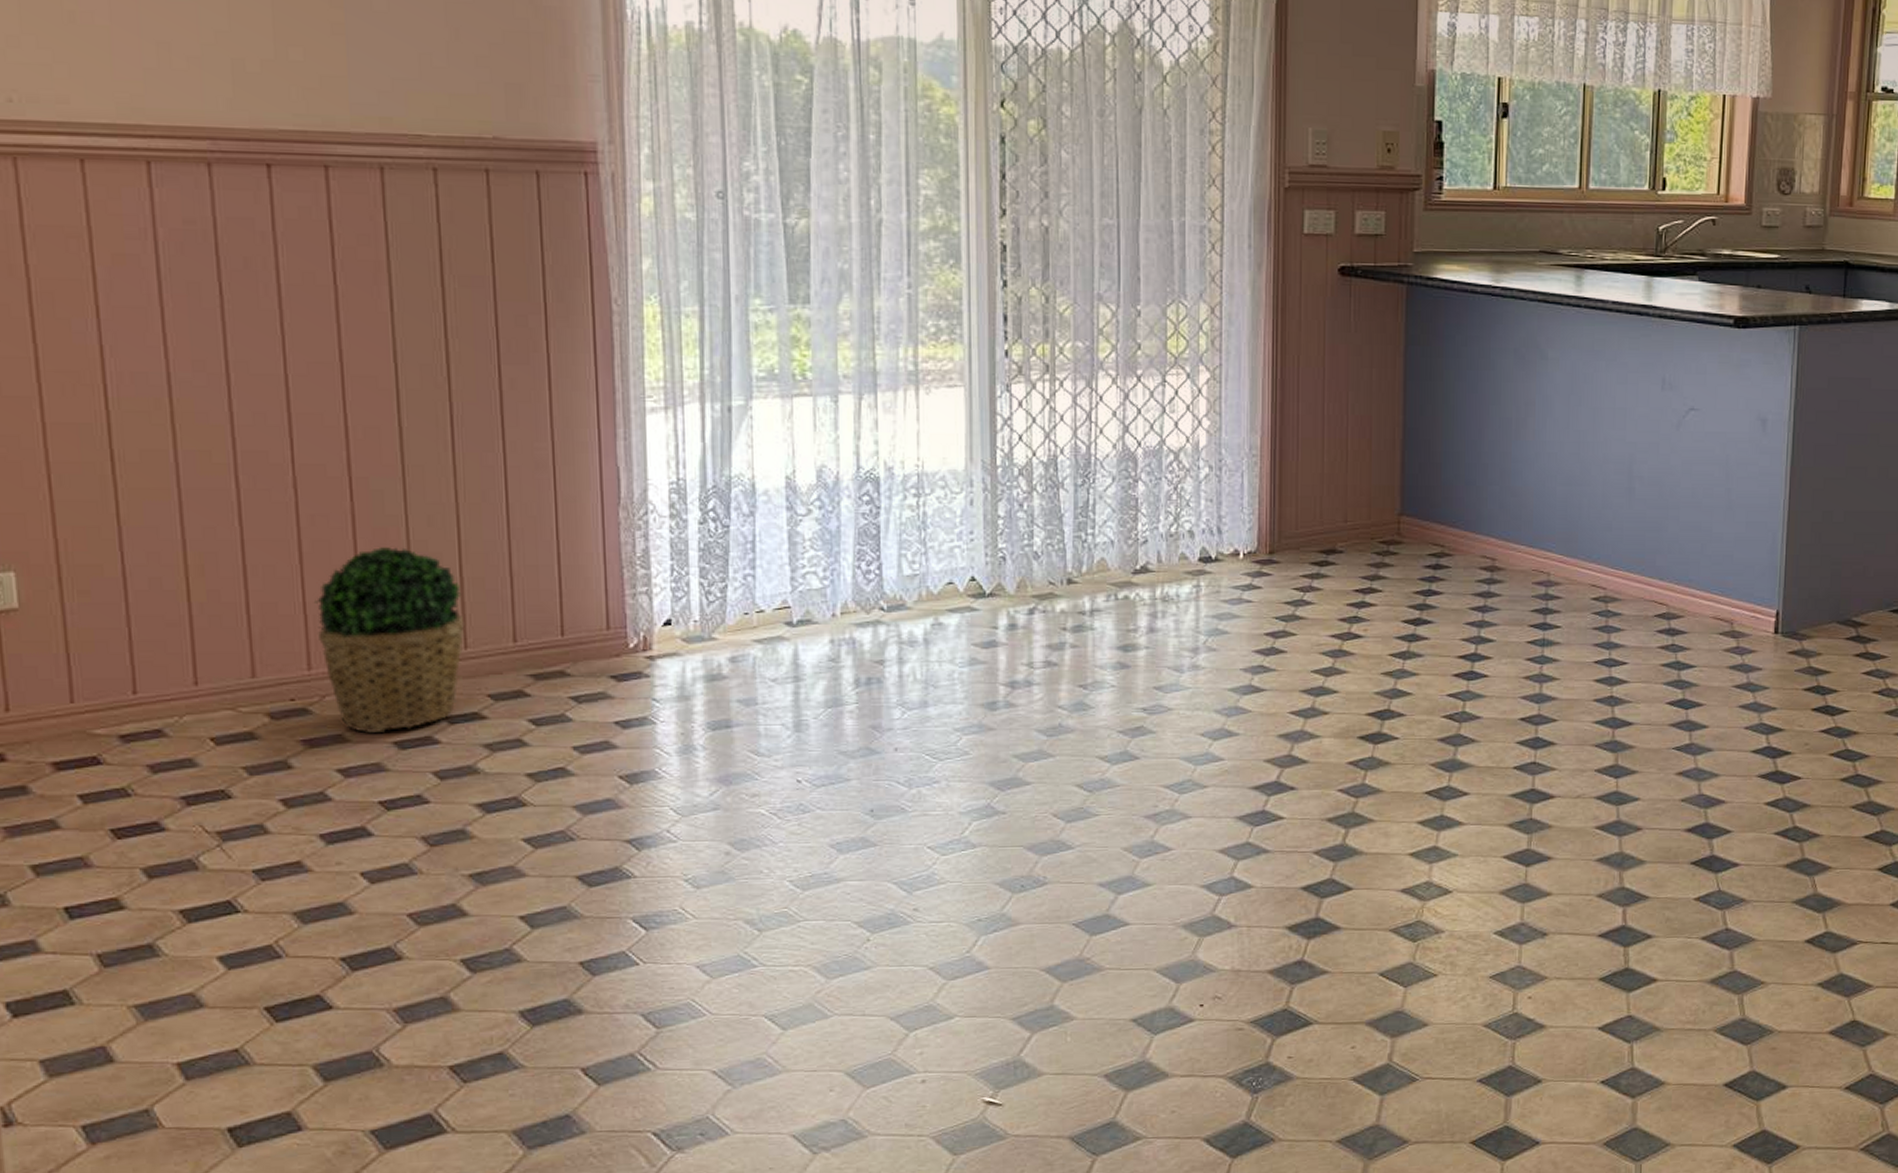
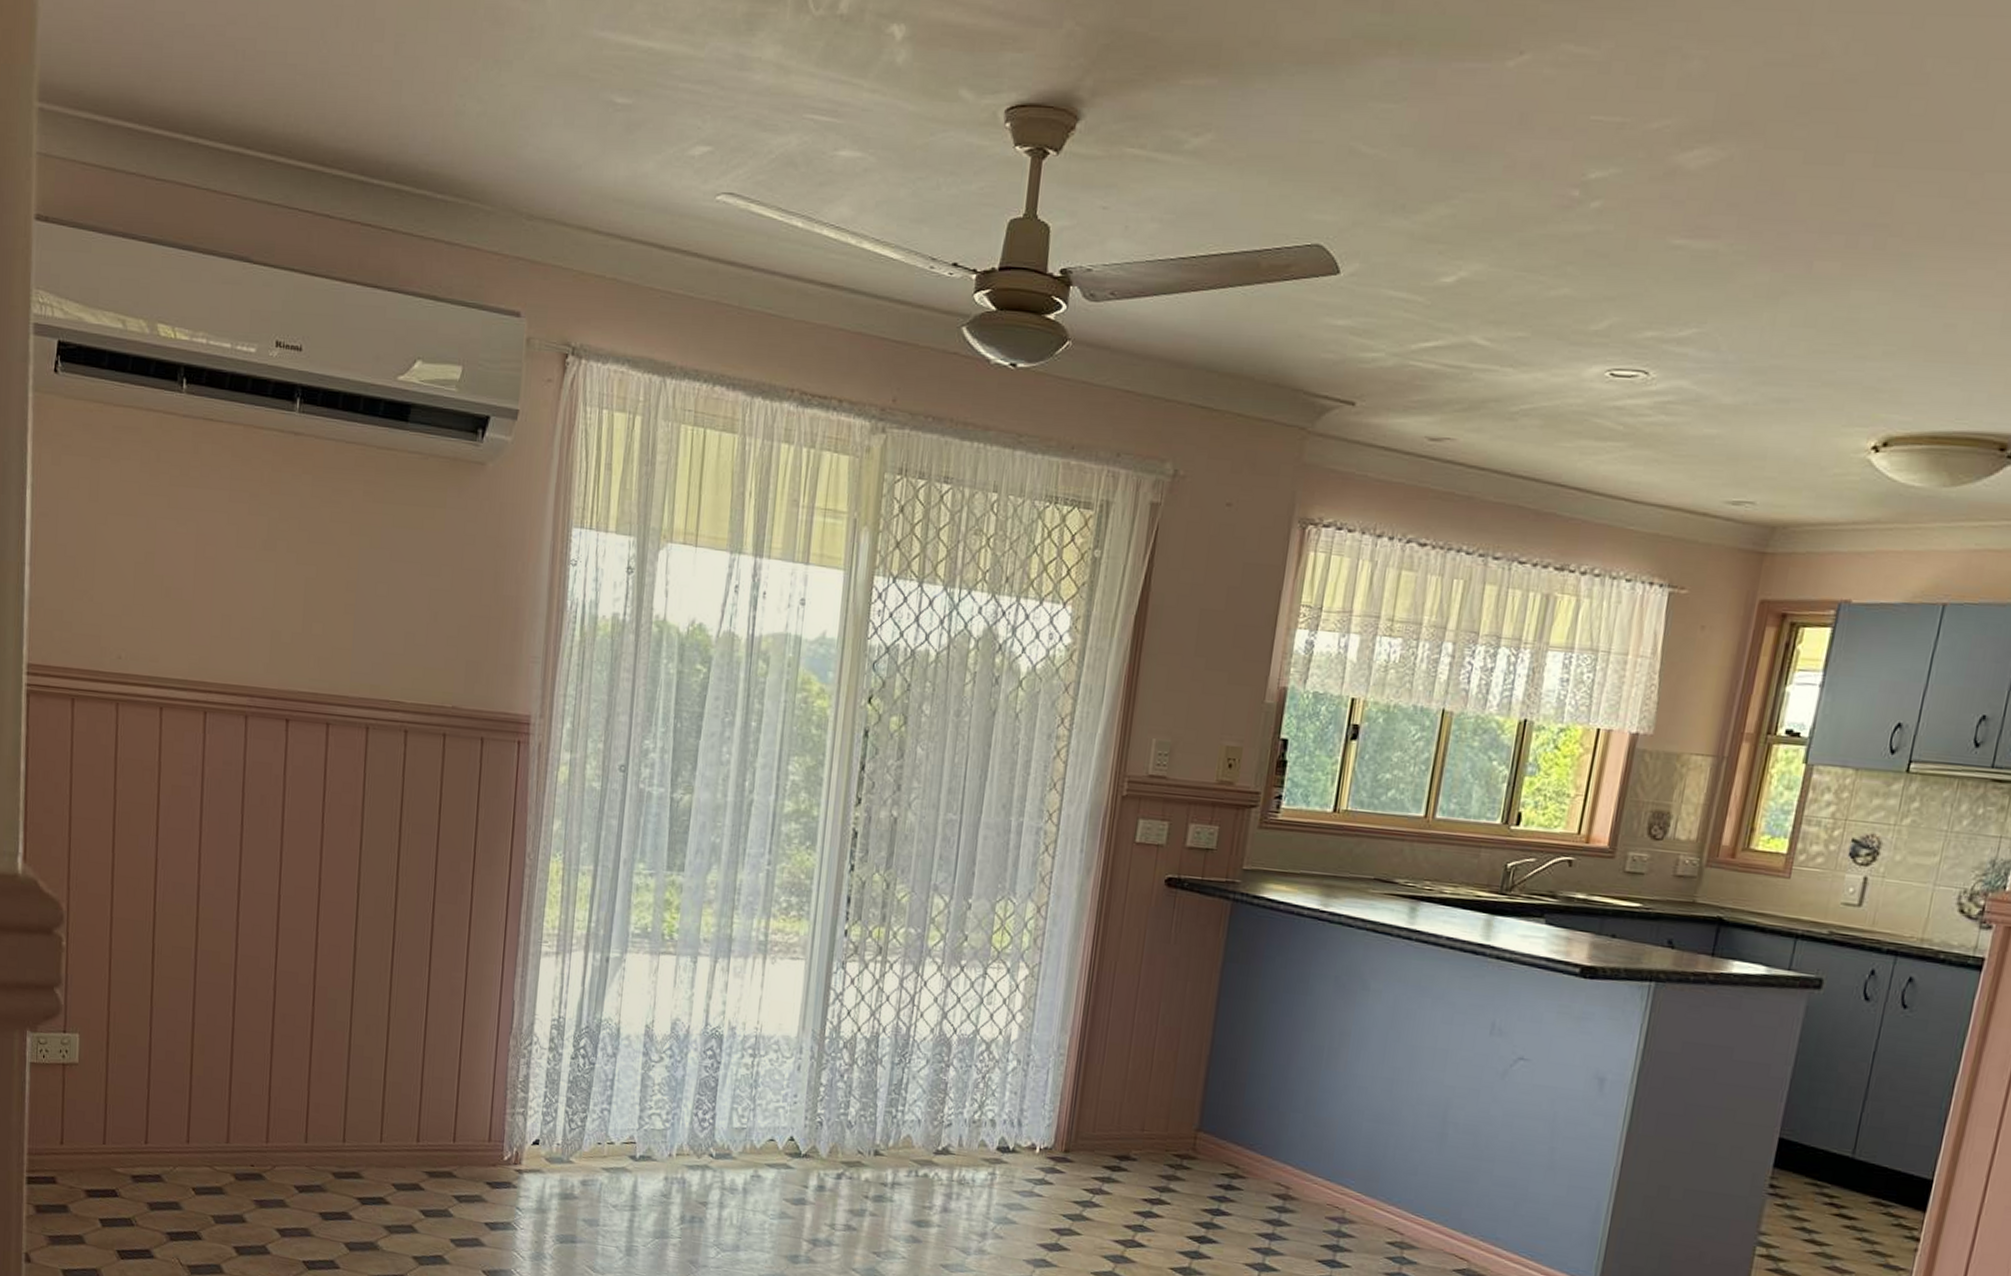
potted plant: present [313,547,465,734] -> none [276,1047,383,1204]

